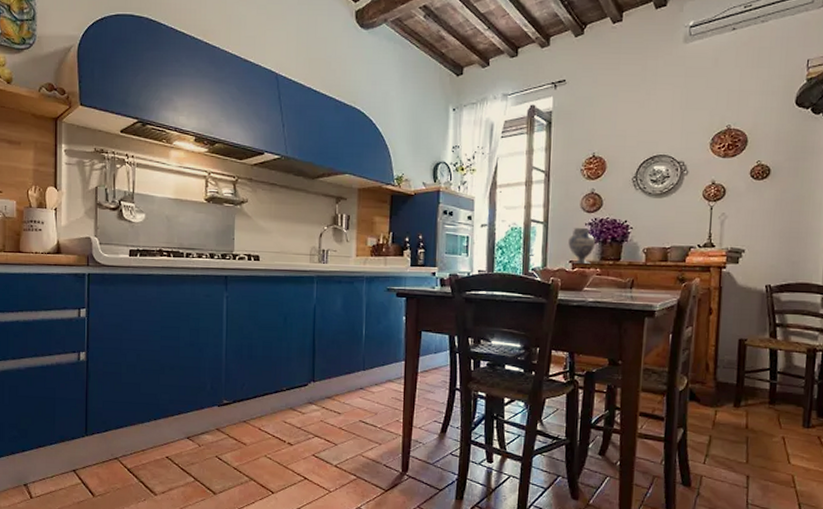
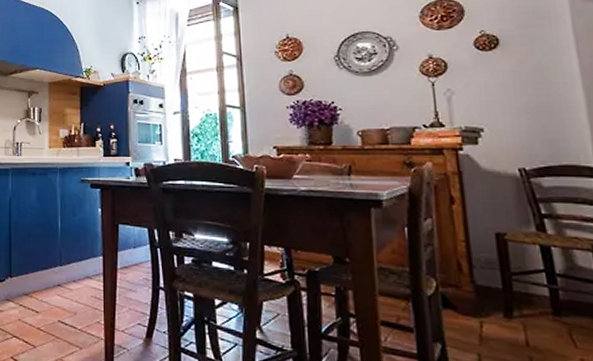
ceramic jug: present [568,227,596,265] -> none [270,110,301,150]

